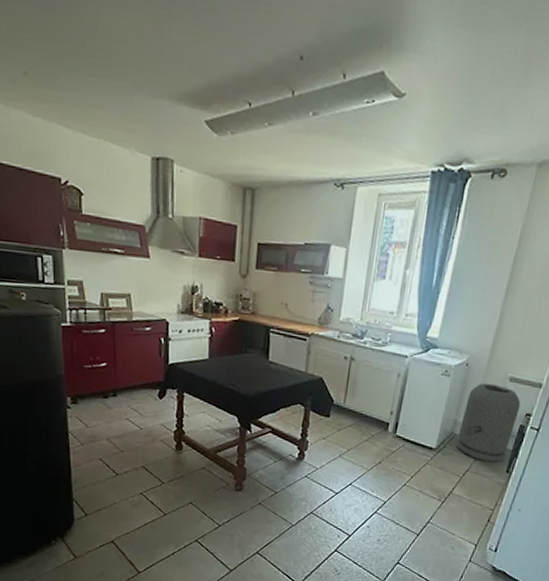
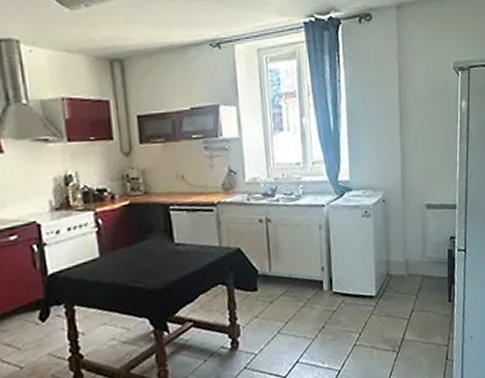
trash can: present [456,383,521,462] -> none [393,214,444,296]

